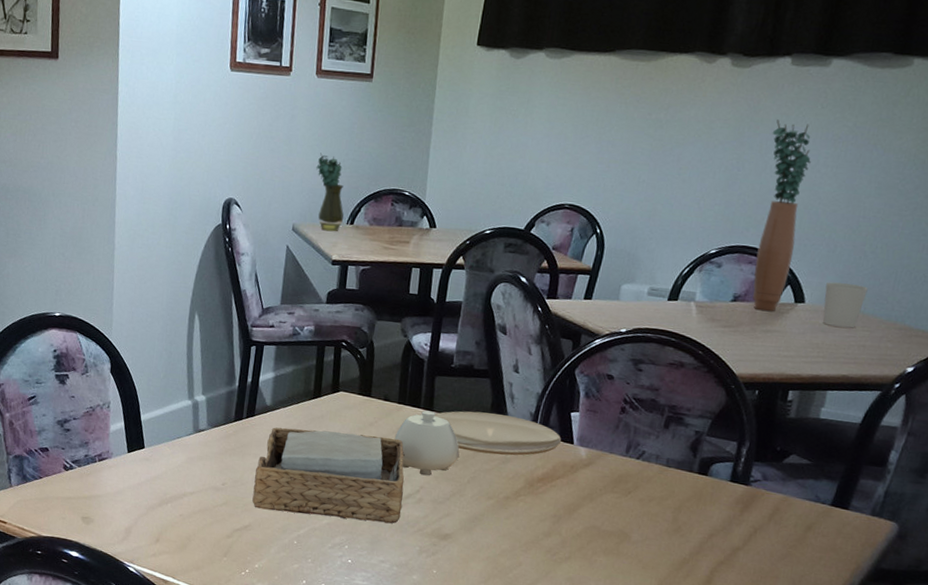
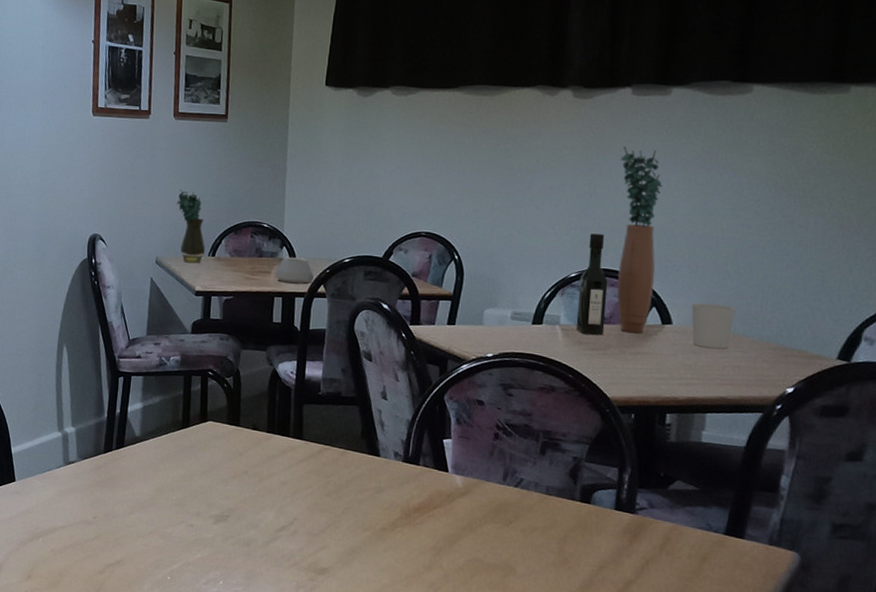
napkin holder: present [252,427,406,524] -> none [124,458,278,558]
sugar bowl: present [393,410,460,476] -> none [263,439,332,507]
cup: none [414,227,454,255] -> present [275,257,314,284]
plate: present [434,411,562,456] -> none [304,439,436,485]
bottle: none [710,209,748,313] -> present [576,233,608,335]

